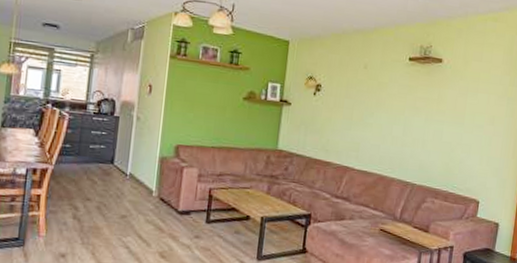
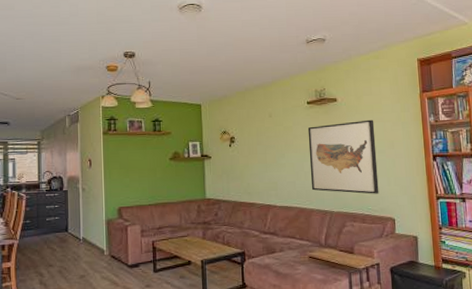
wall art: none [396,86,478,172] -> present [307,119,379,194]

